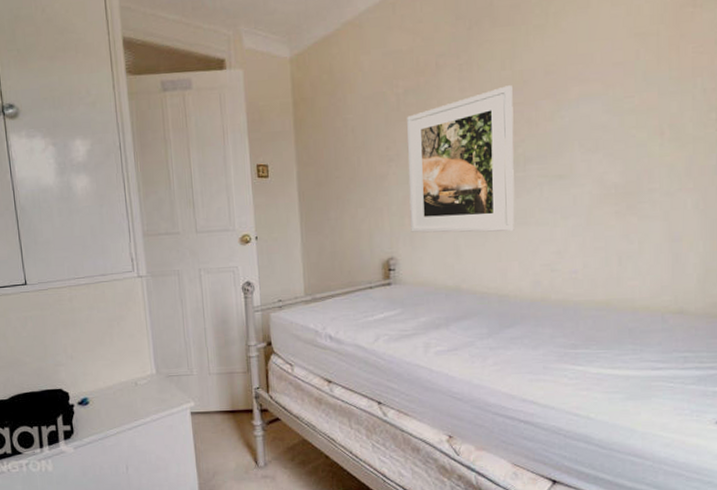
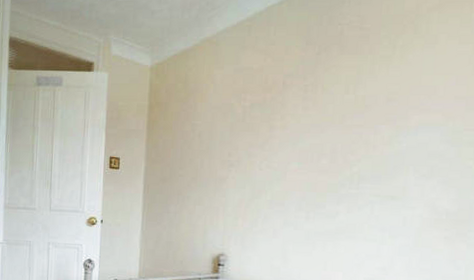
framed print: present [406,85,515,233] -> none [243,108,354,244]

